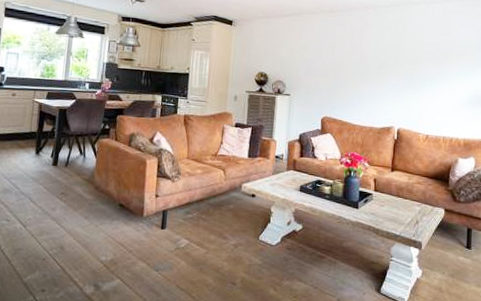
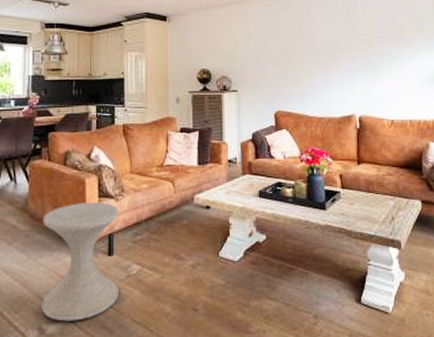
side table: none [98,180,174,282] -> present [41,201,119,321]

